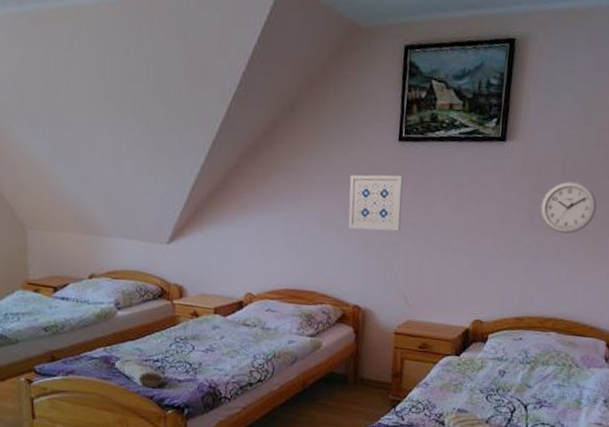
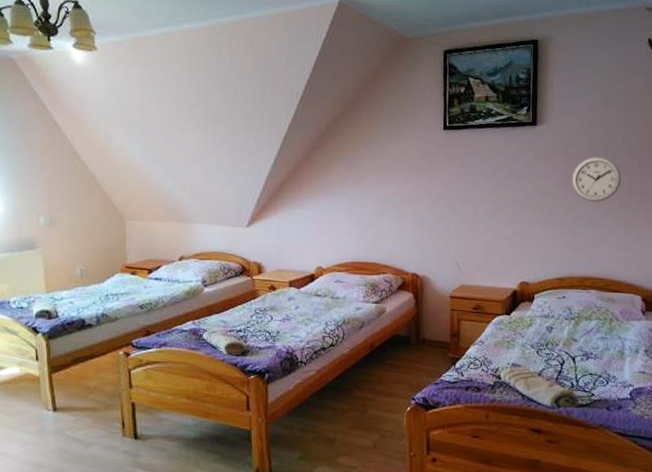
wall art: present [348,174,403,231] -> none [403,159,450,207]

